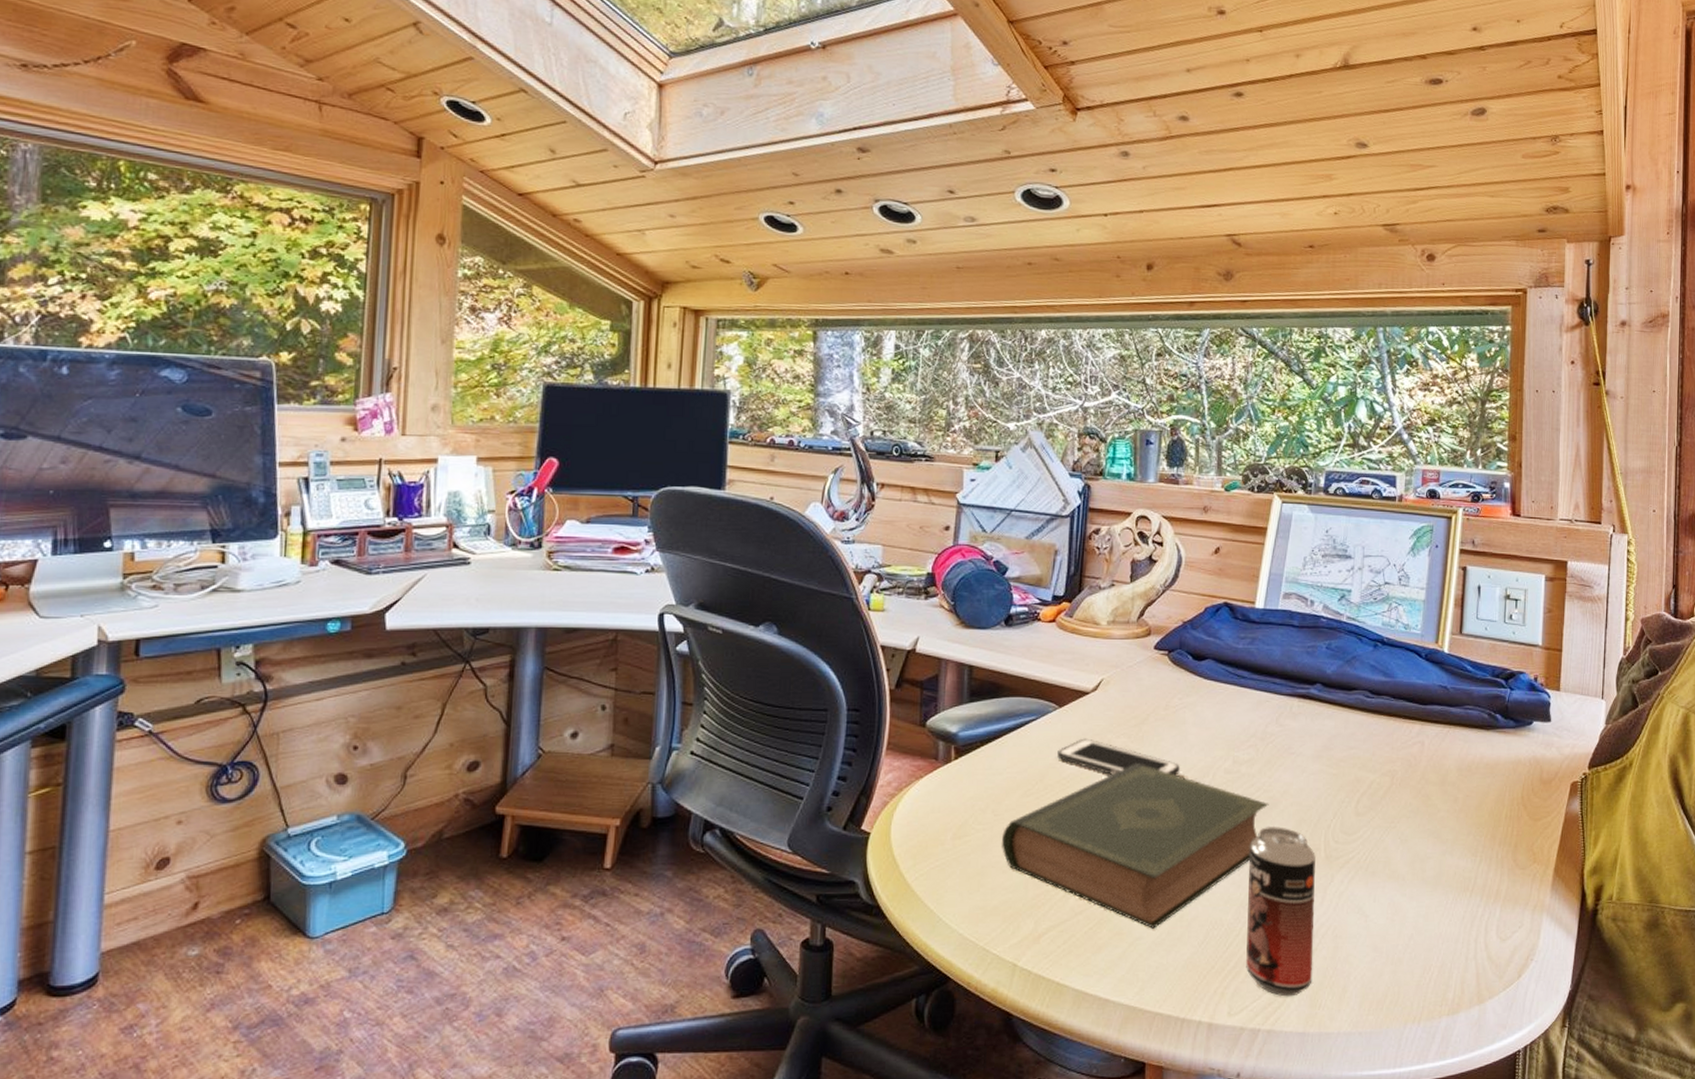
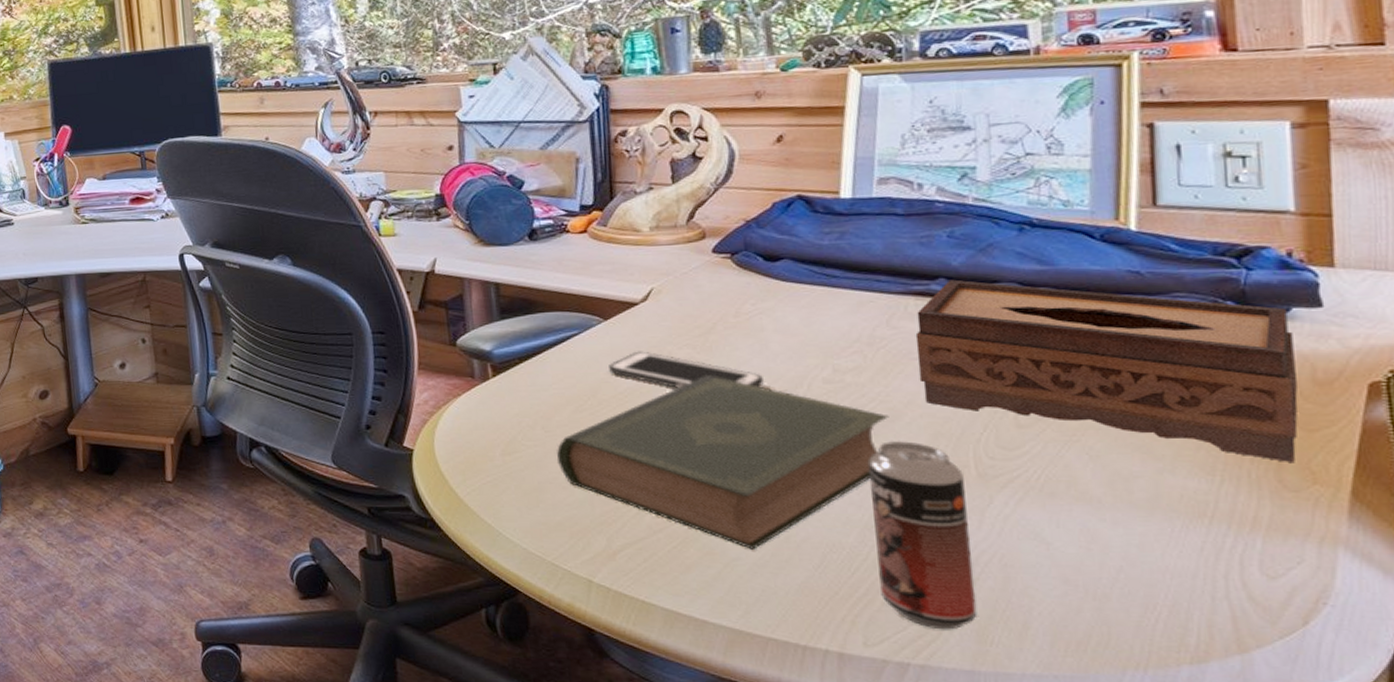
tissue box: none [1294,685,1532,846] -> present [915,279,1298,464]

